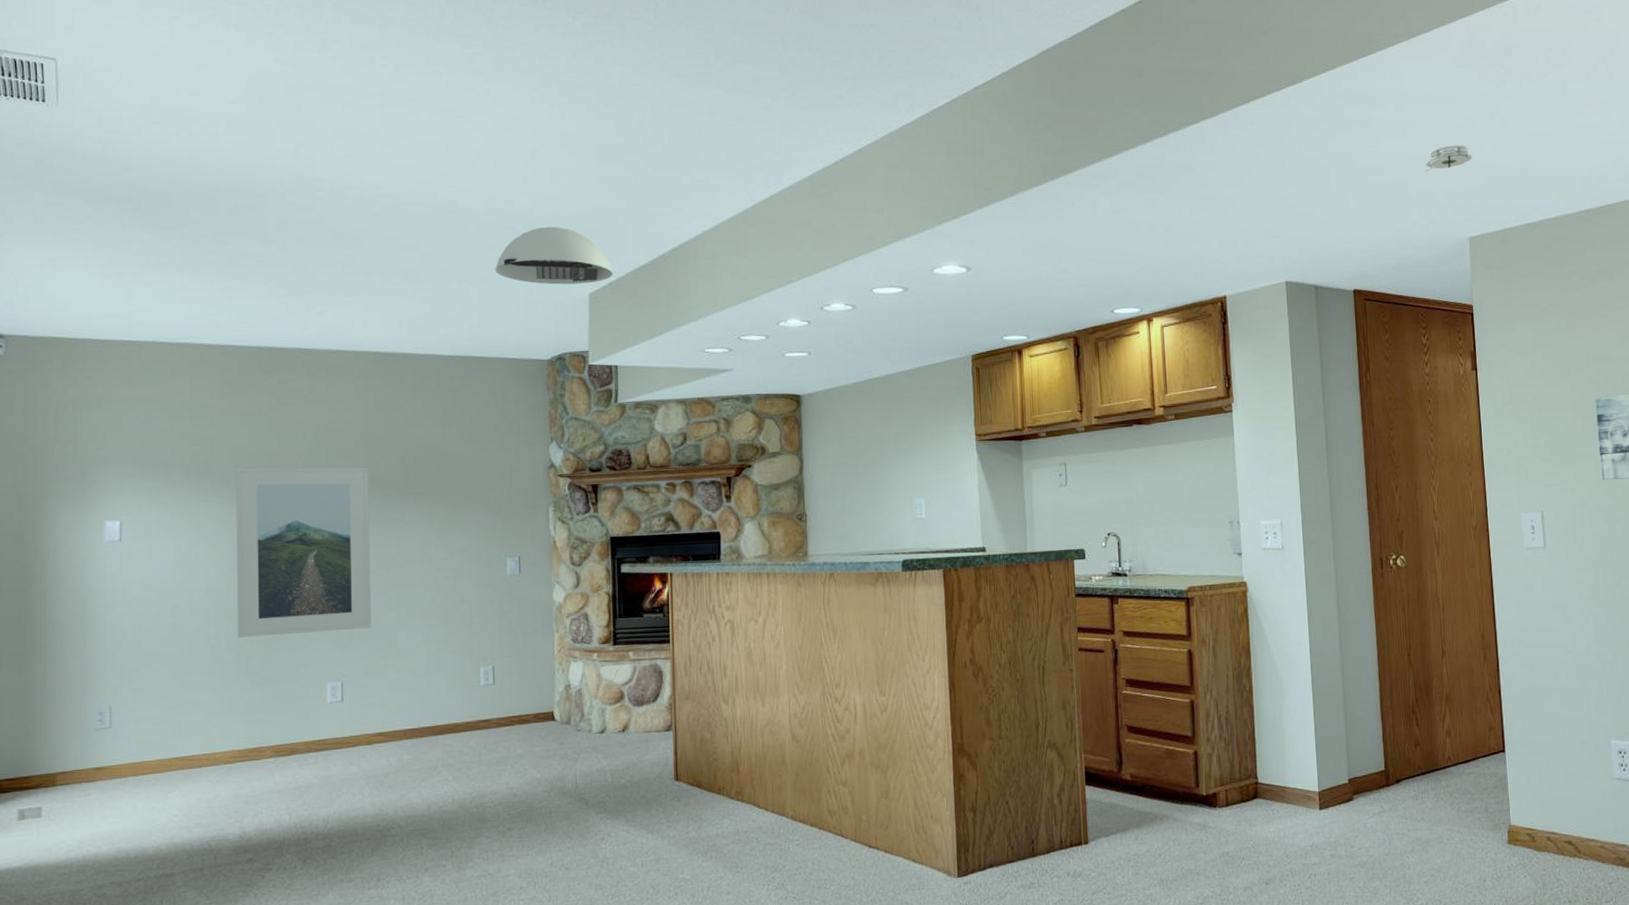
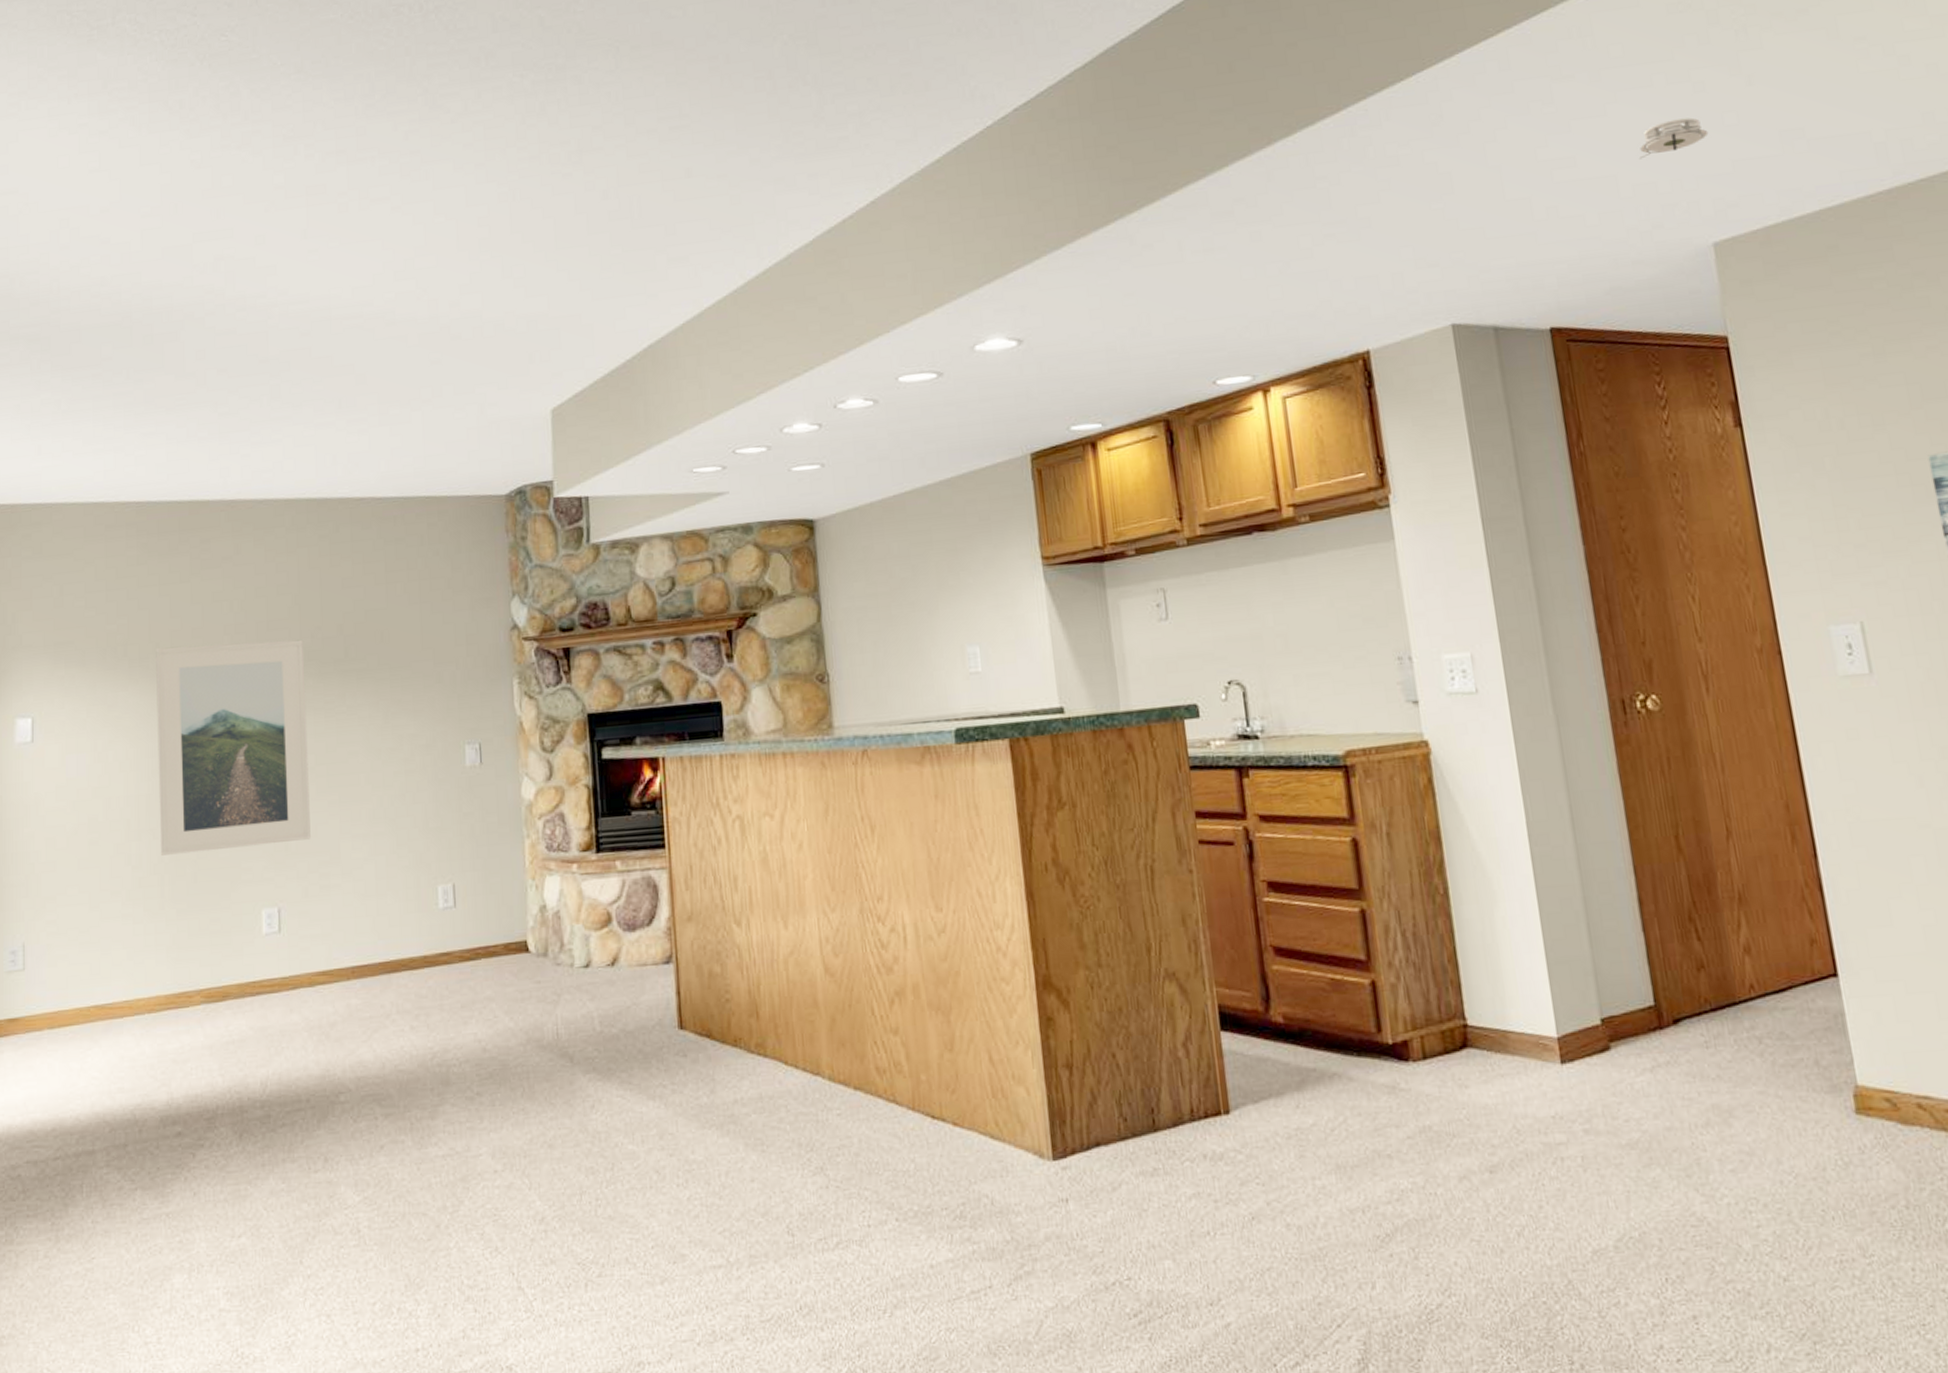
ceiling light: present [495,226,613,285] -> none [441,330,579,402]

